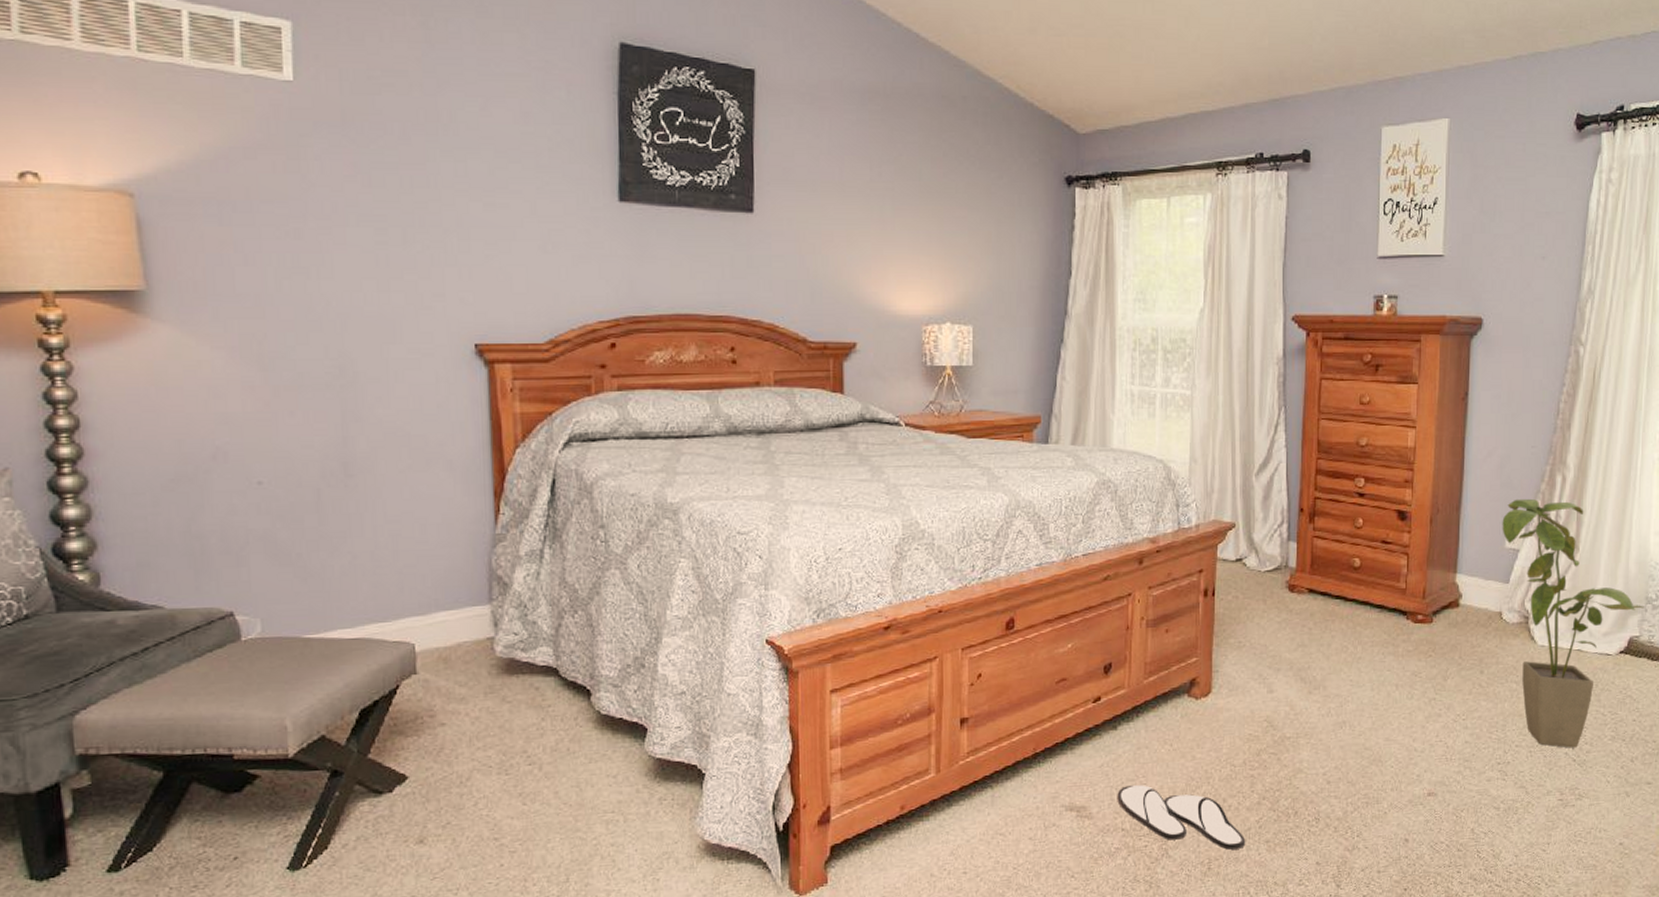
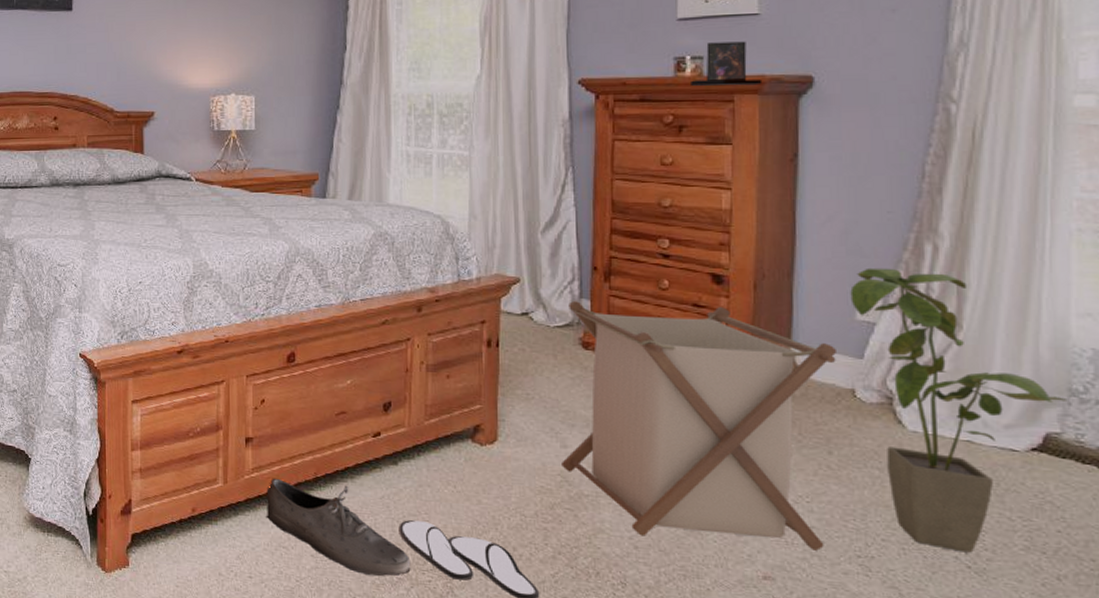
shoe: none [982,757,1128,850] -> present [266,478,411,577]
laundry basket: none [1268,542,1490,771] -> present [562,300,836,551]
photo frame: none [1387,282,1444,326] -> present [691,41,763,86]

